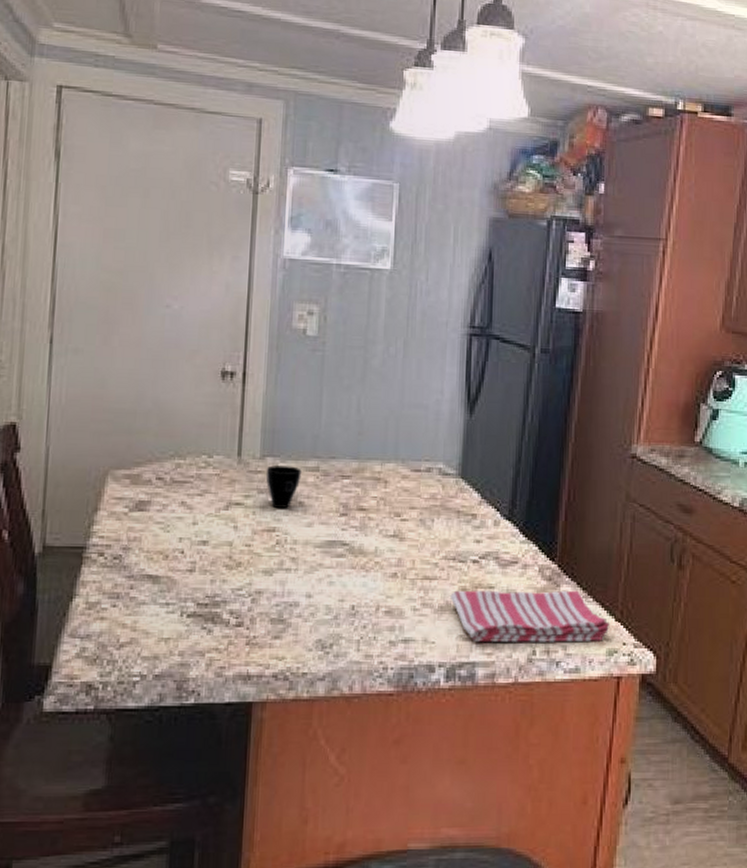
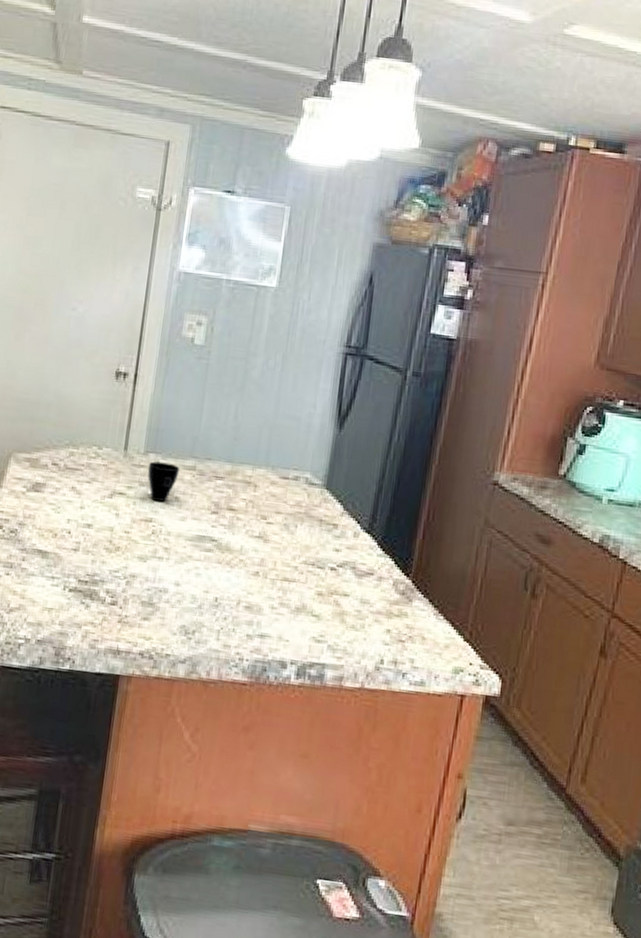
dish towel: present [450,590,610,643] -> none [306,594,459,659]

